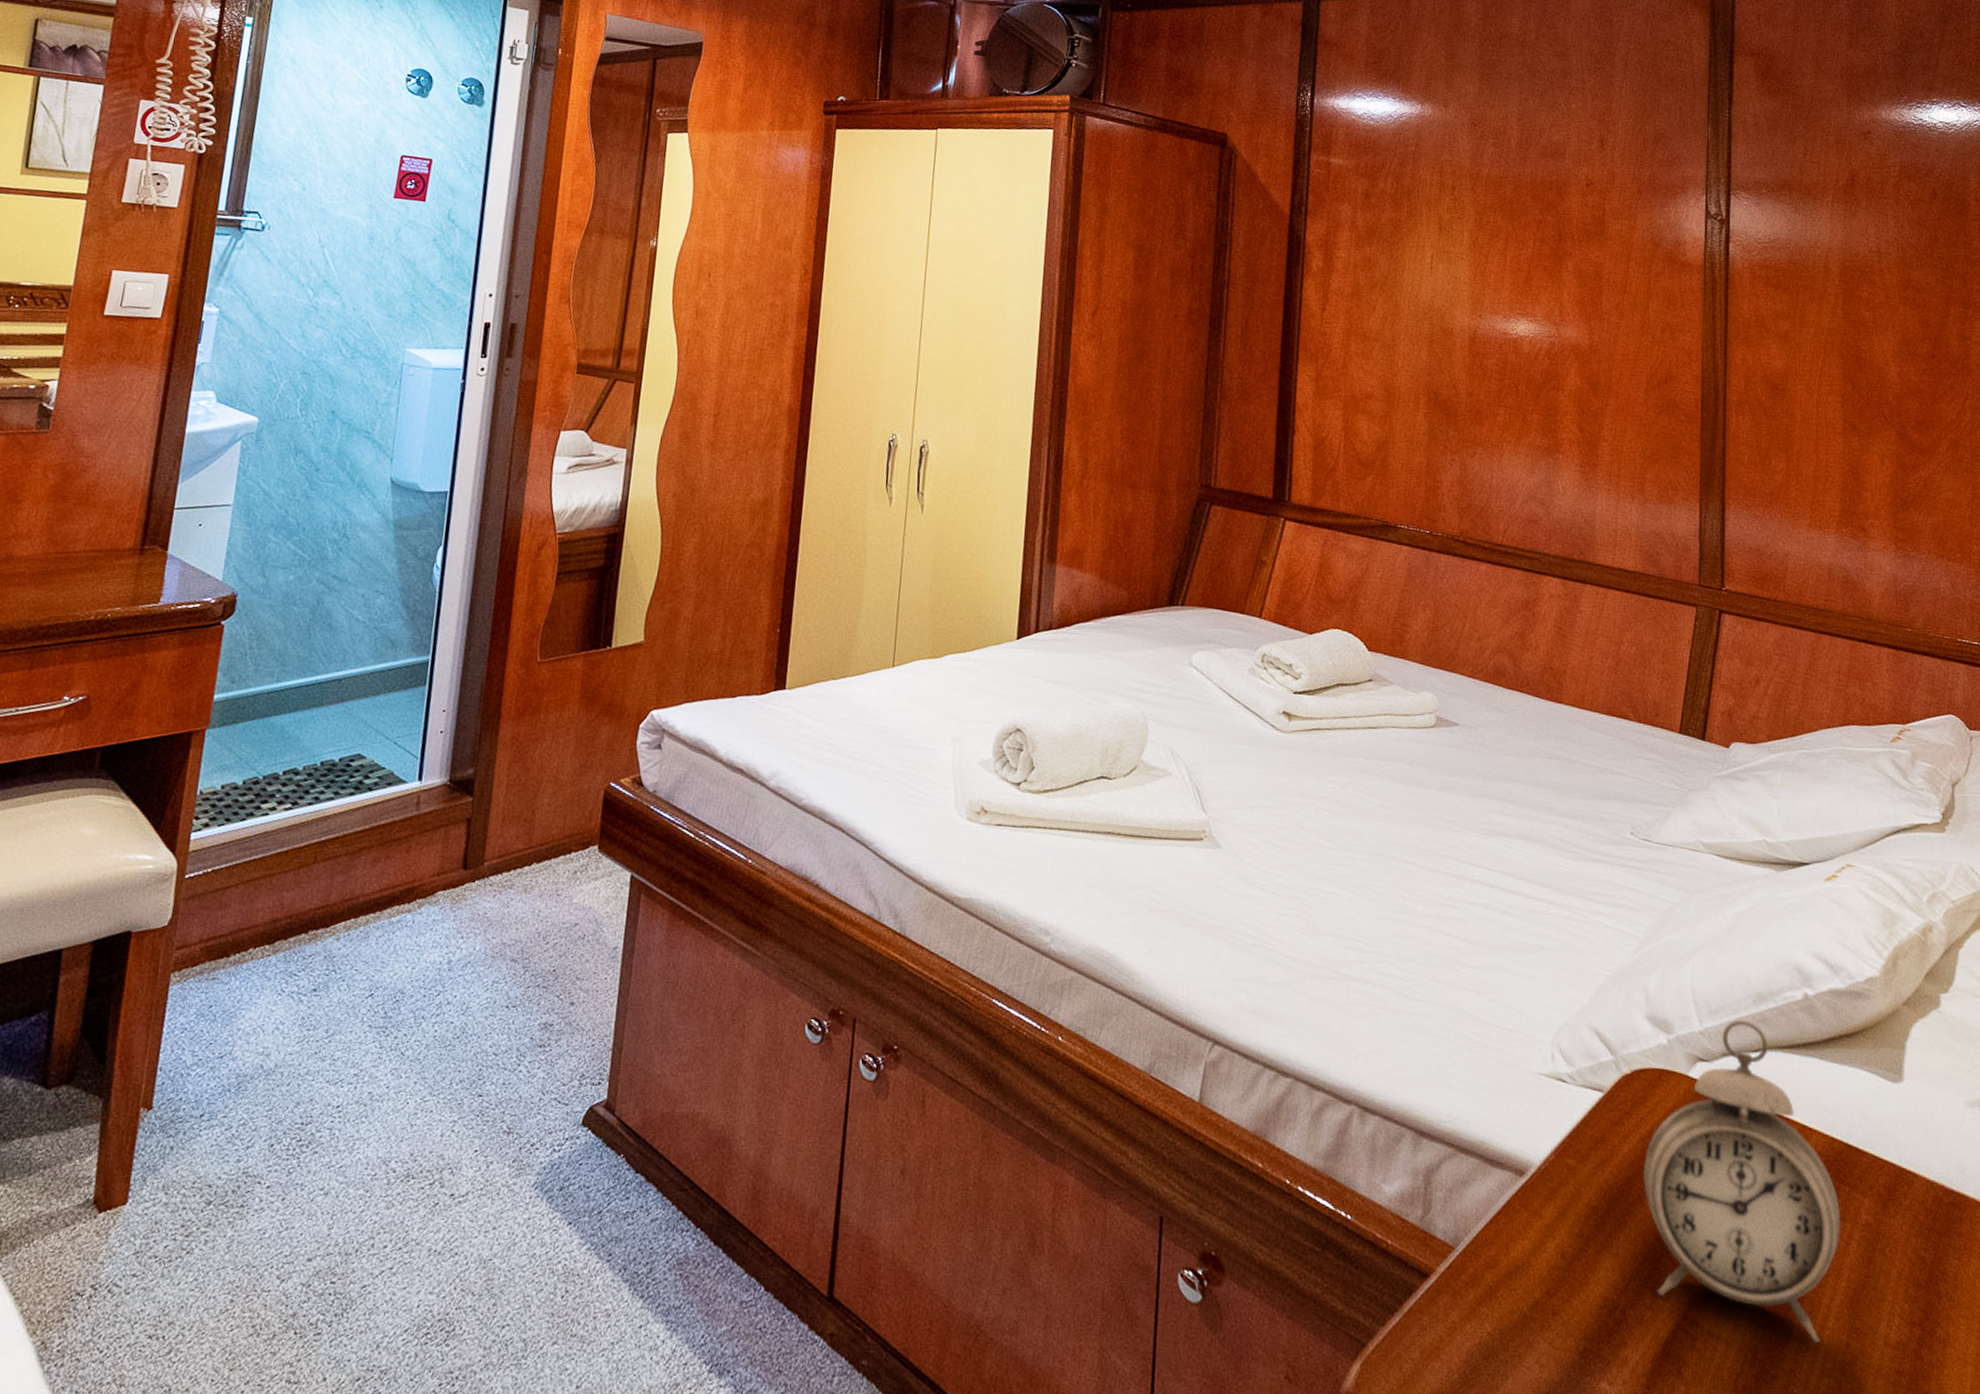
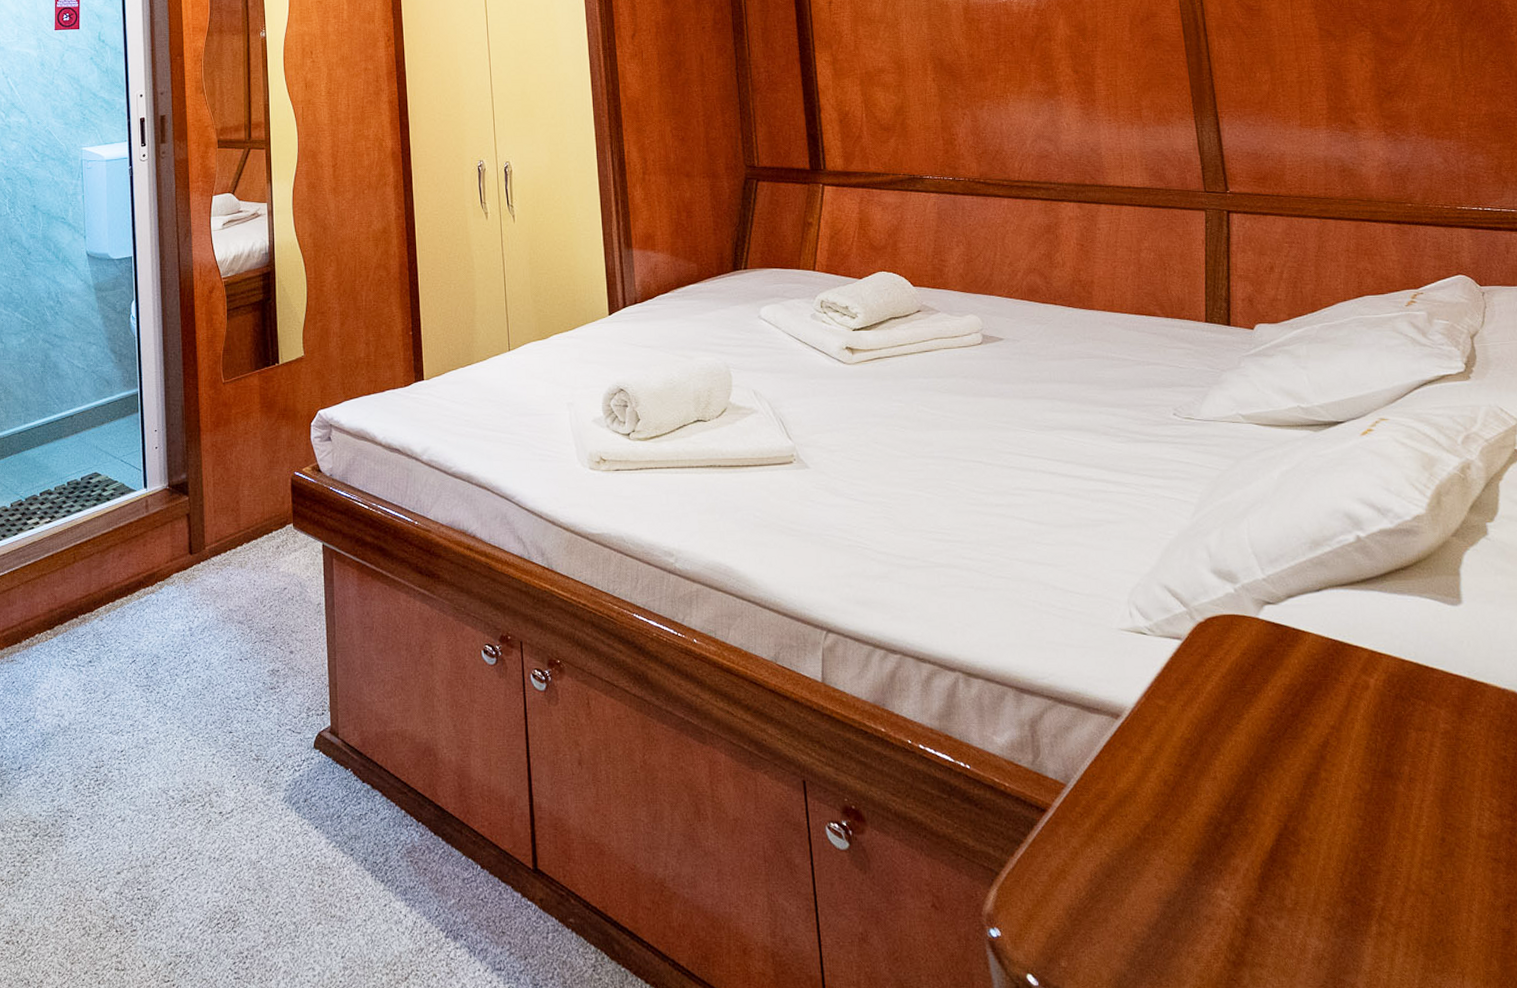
alarm clock: present [1643,1019,1841,1344] -> none [1227,564,1422,841]

